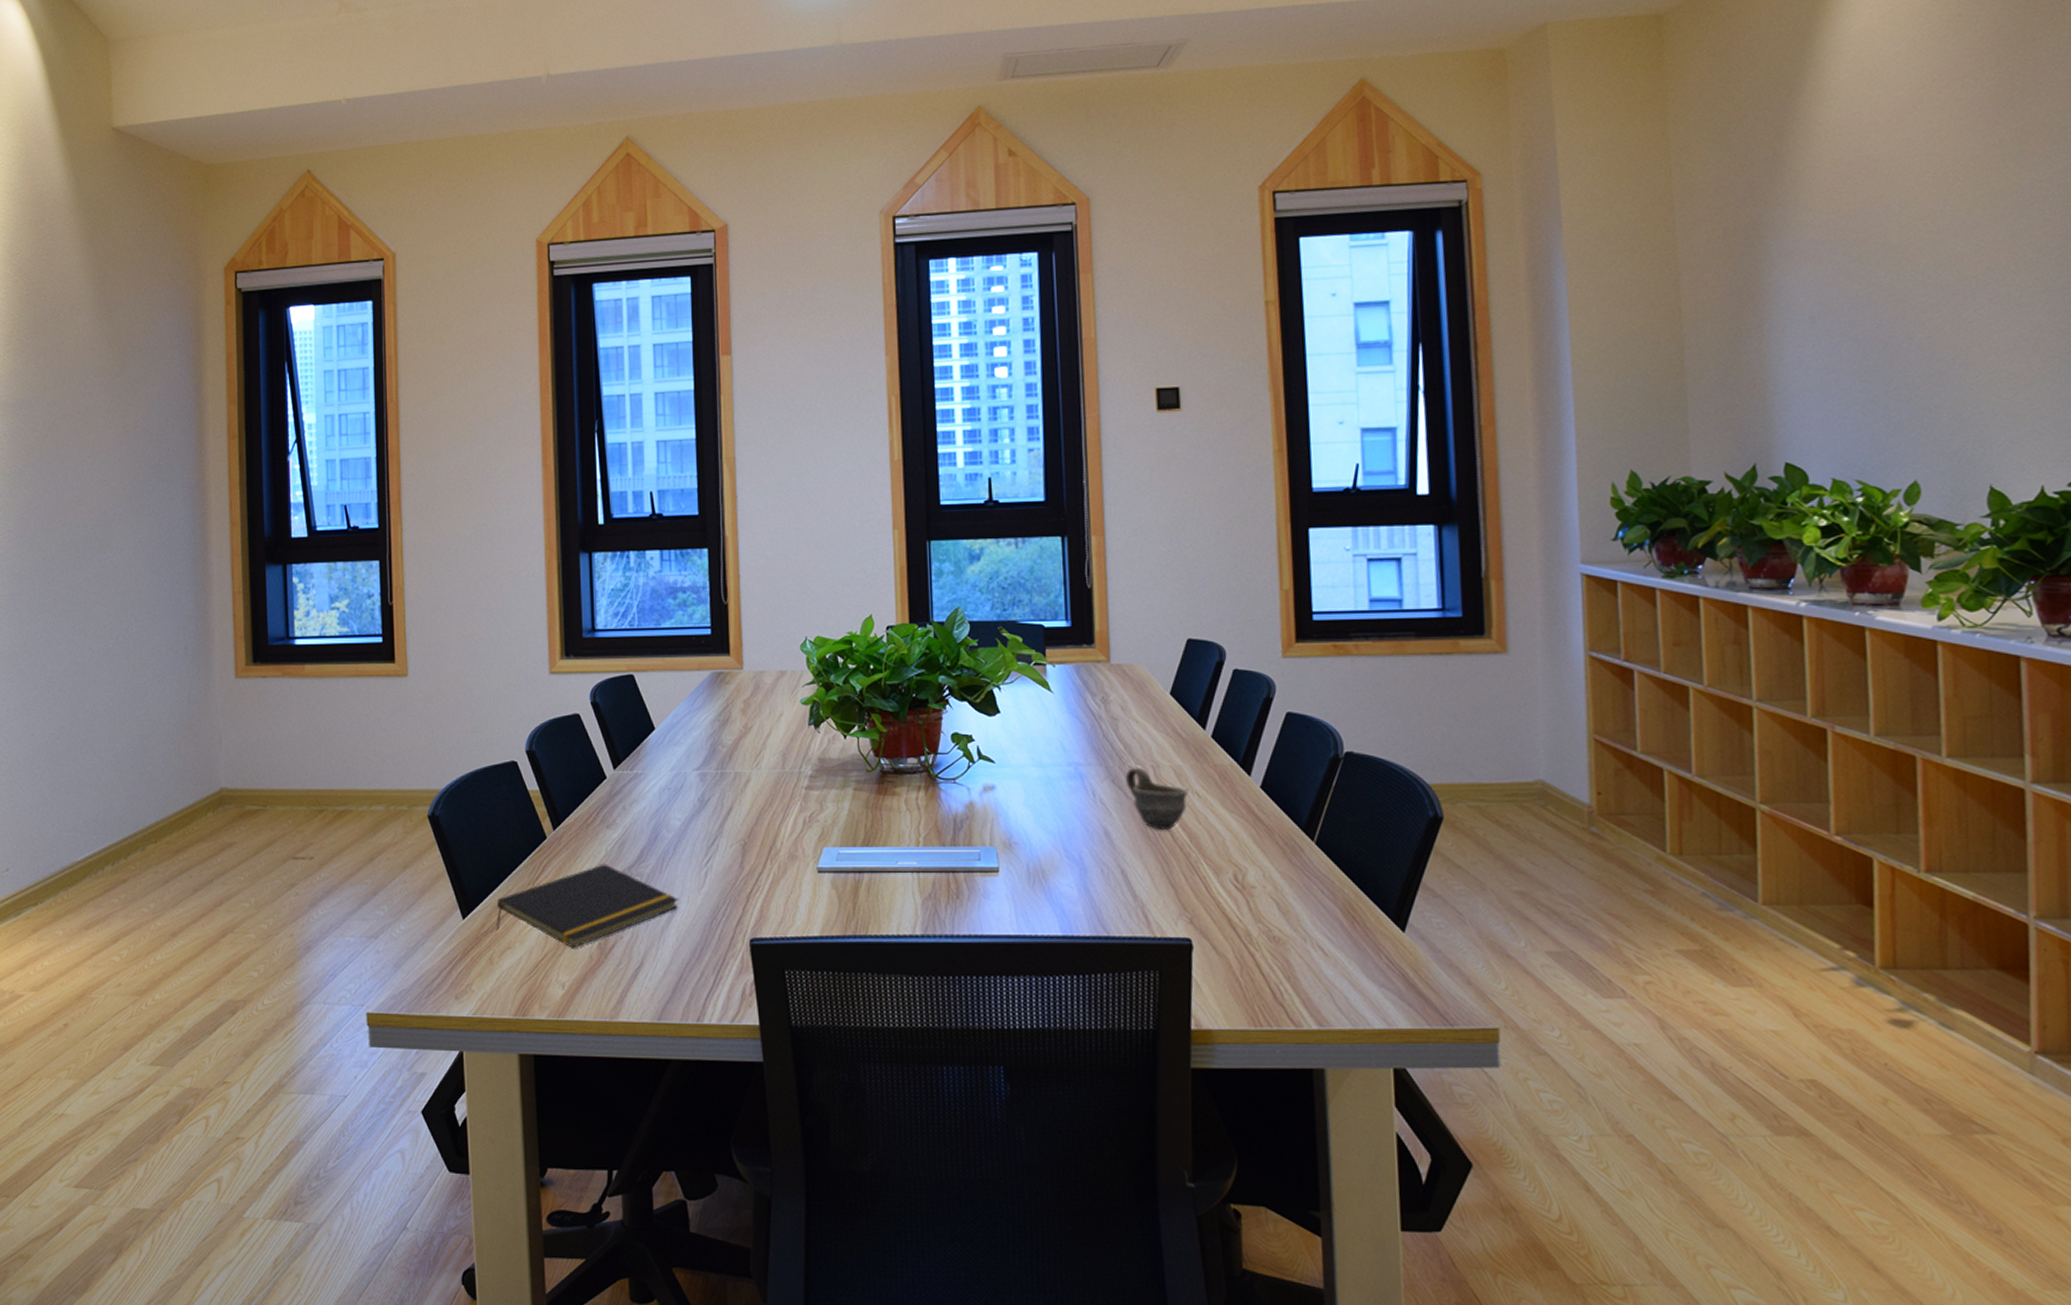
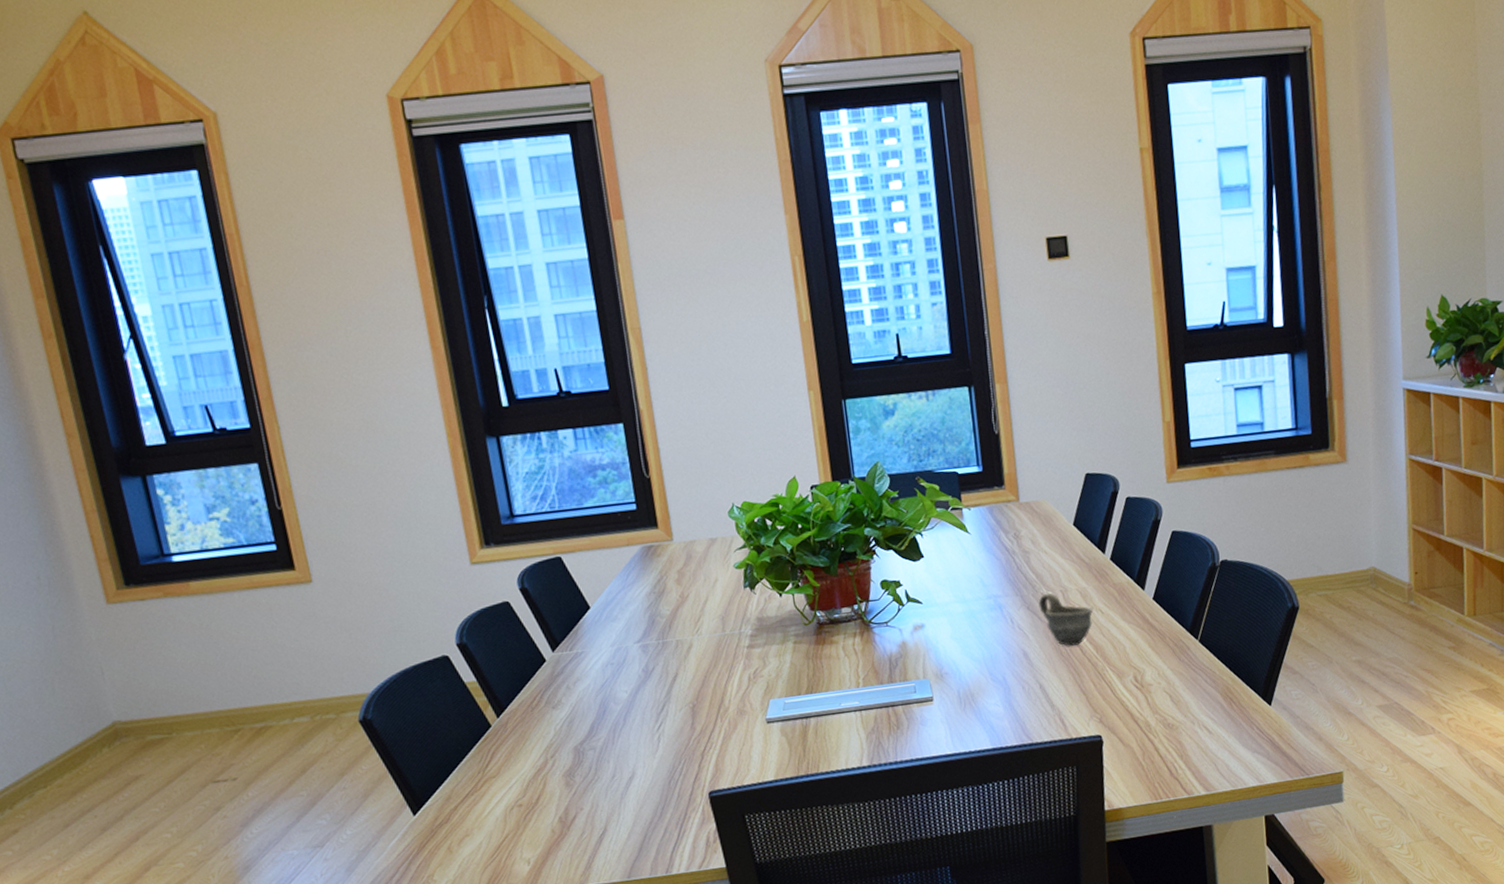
notepad: present [495,864,679,948] -> none [448,742,635,826]

